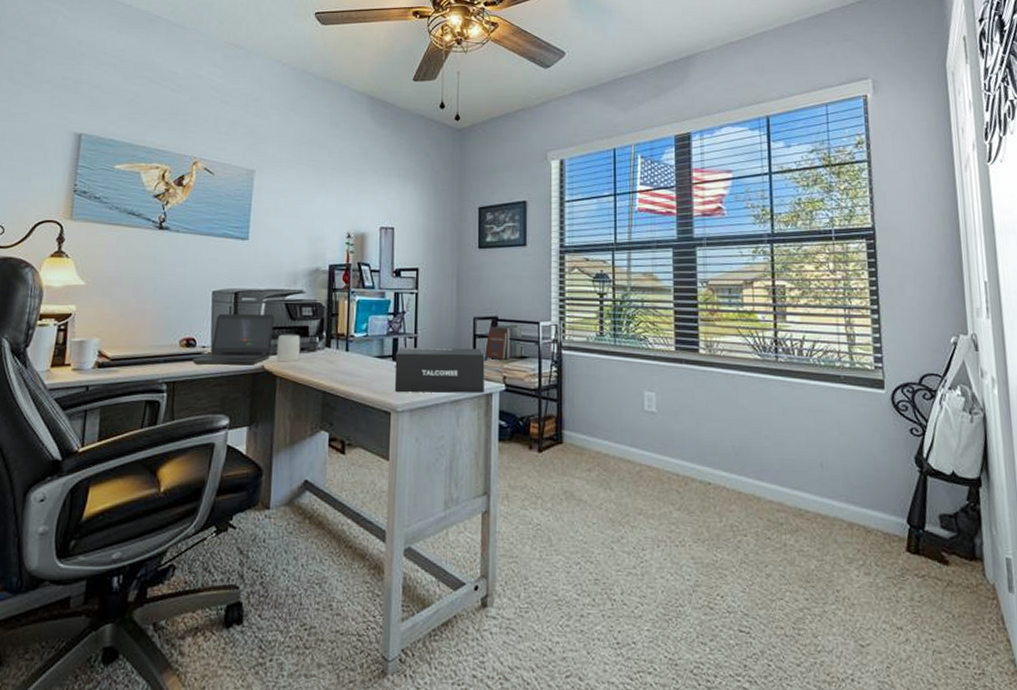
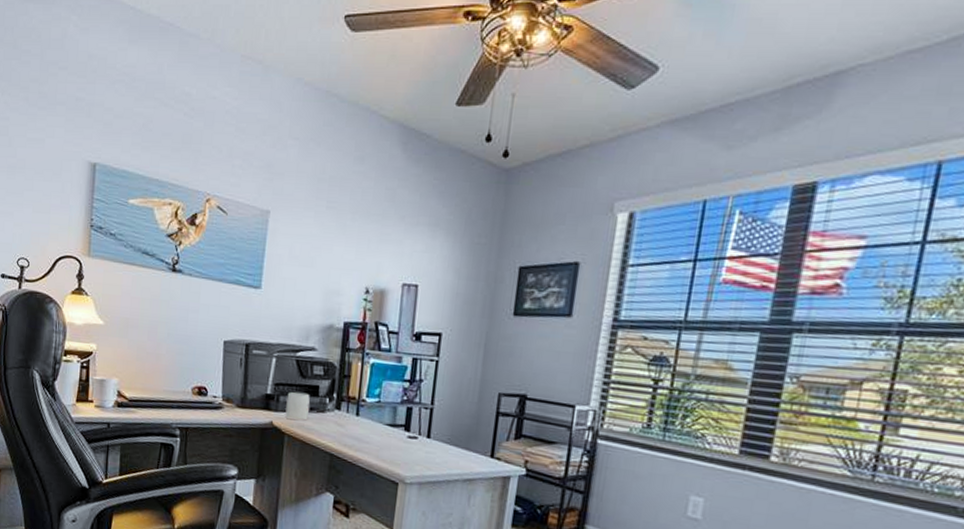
laptop computer: present [192,313,275,366] -> none [204,364,285,420]
box: present [394,347,485,394] -> none [404,418,507,476]
books: present [485,324,525,360] -> none [507,404,556,443]

